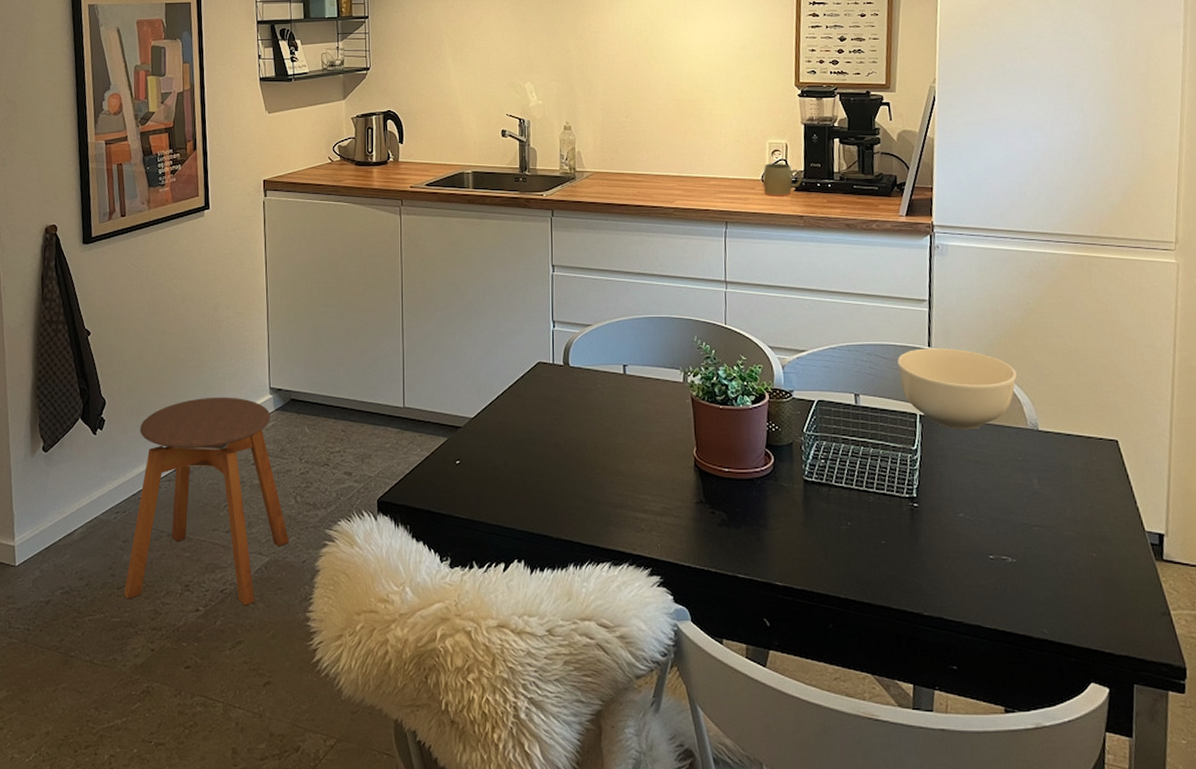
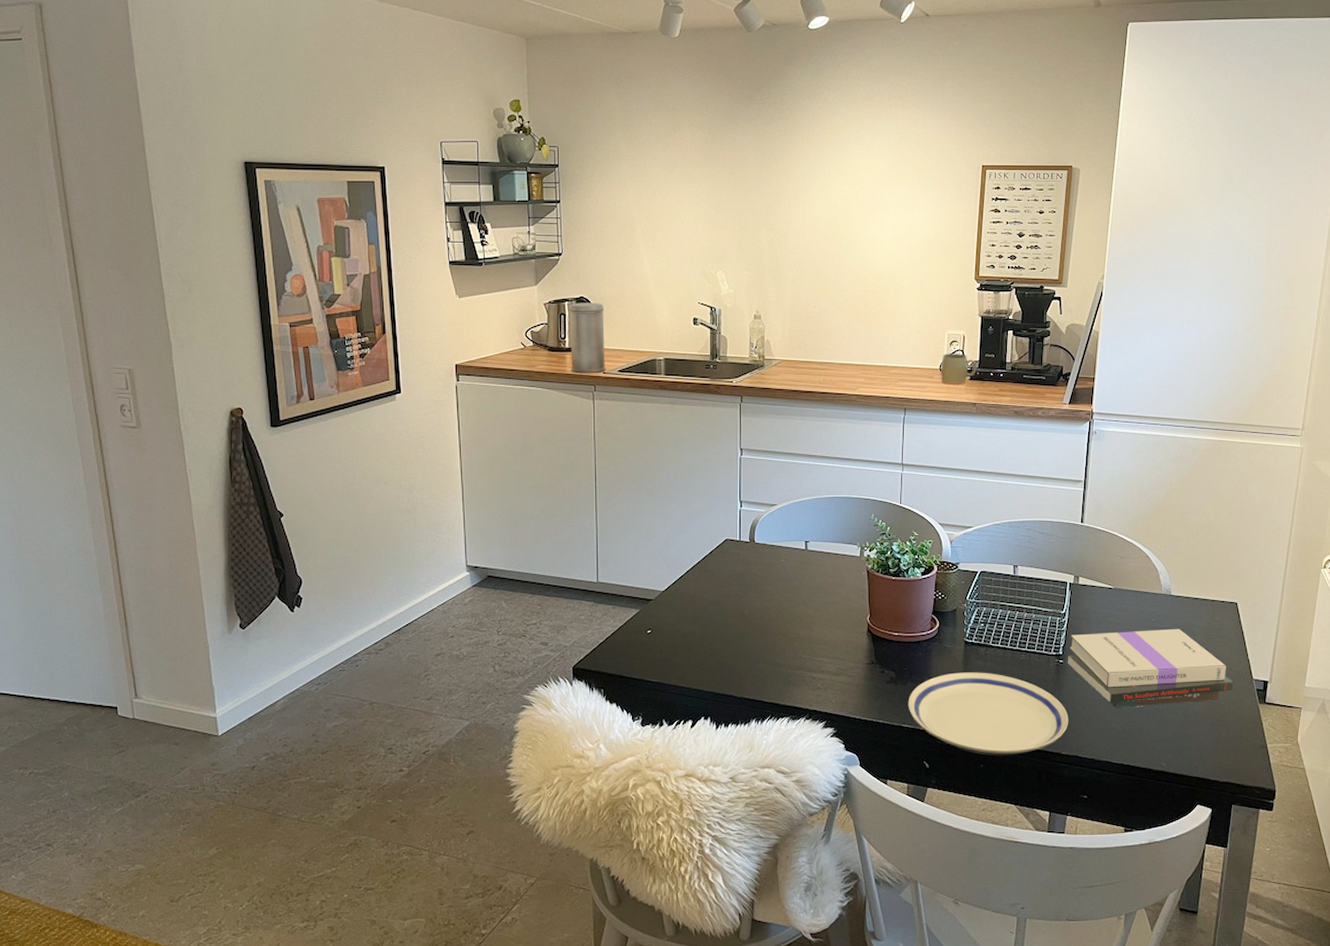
stool: present [124,397,289,606] -> none [329,574,488,765]
canister: none [377,116,413,188] -> present [569,302,606,374]
plate: none [742,515,930,615] -> present [908,672,1069,756]
bowl: present [897,348,1017,430] -> none [1053,524,1156,596]
books: none [923,469,1123,561] -> present [1067,628,1234,707]

